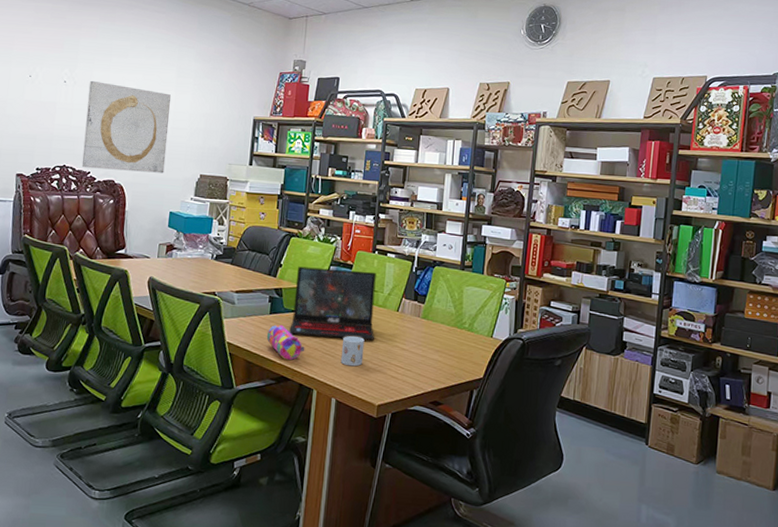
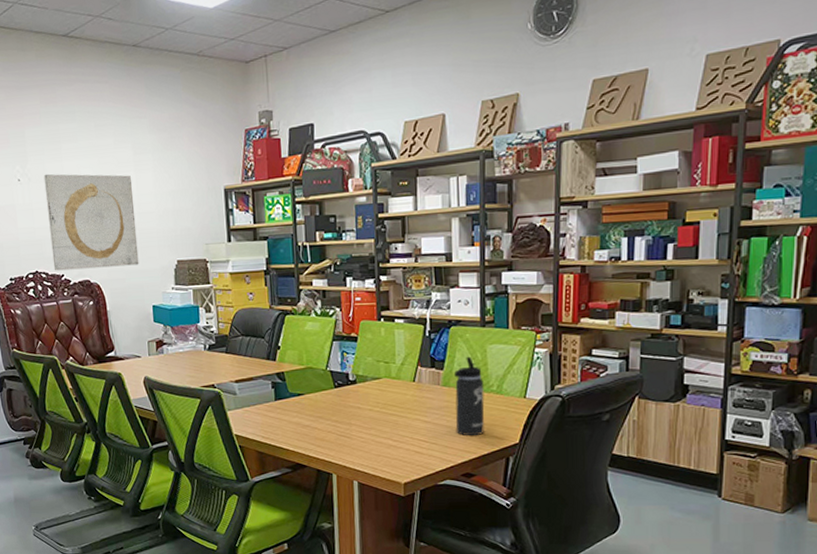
pencil case: present [266,324,305,360] -> none [275,410,318,446]
laptop: present [288,266,376,341] -> none [297,342,392,420]
mug: present [340,336,365,367] -> none [357,414,382,446]
thermos bottle: none [429,294,458,367] -> present [454,356,485,436]

